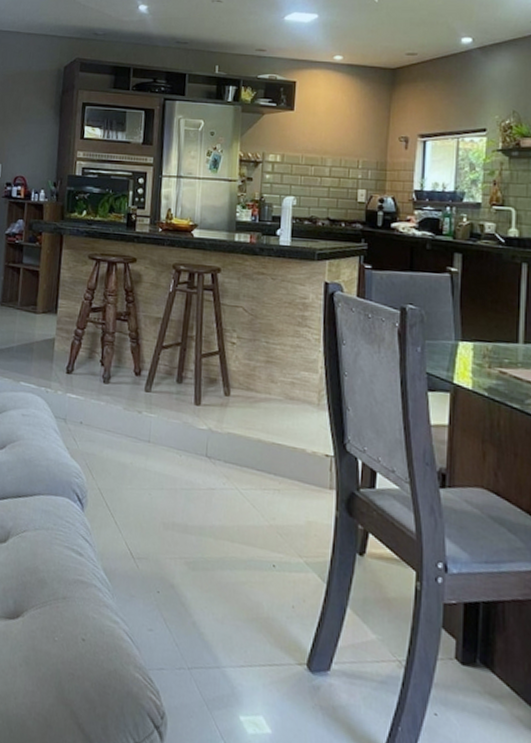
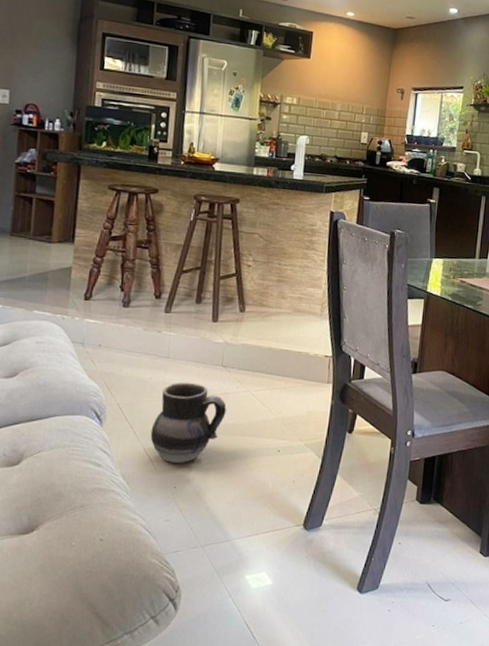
ceramic jug: none [132,471,212,565] -> present [150,382,227,463]

